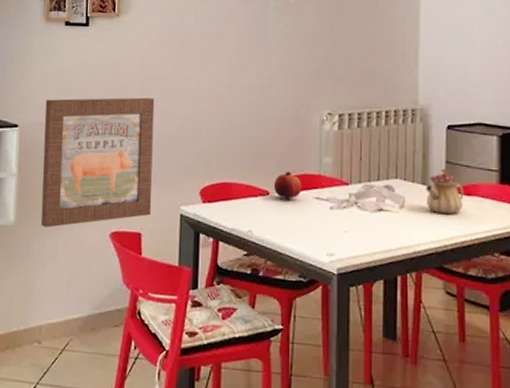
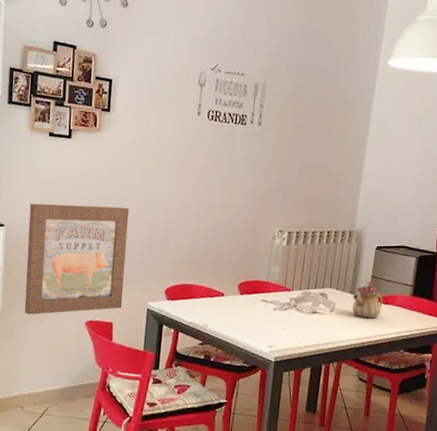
fruit: present [273,171,302,199] -> none [228,277,252,300]

